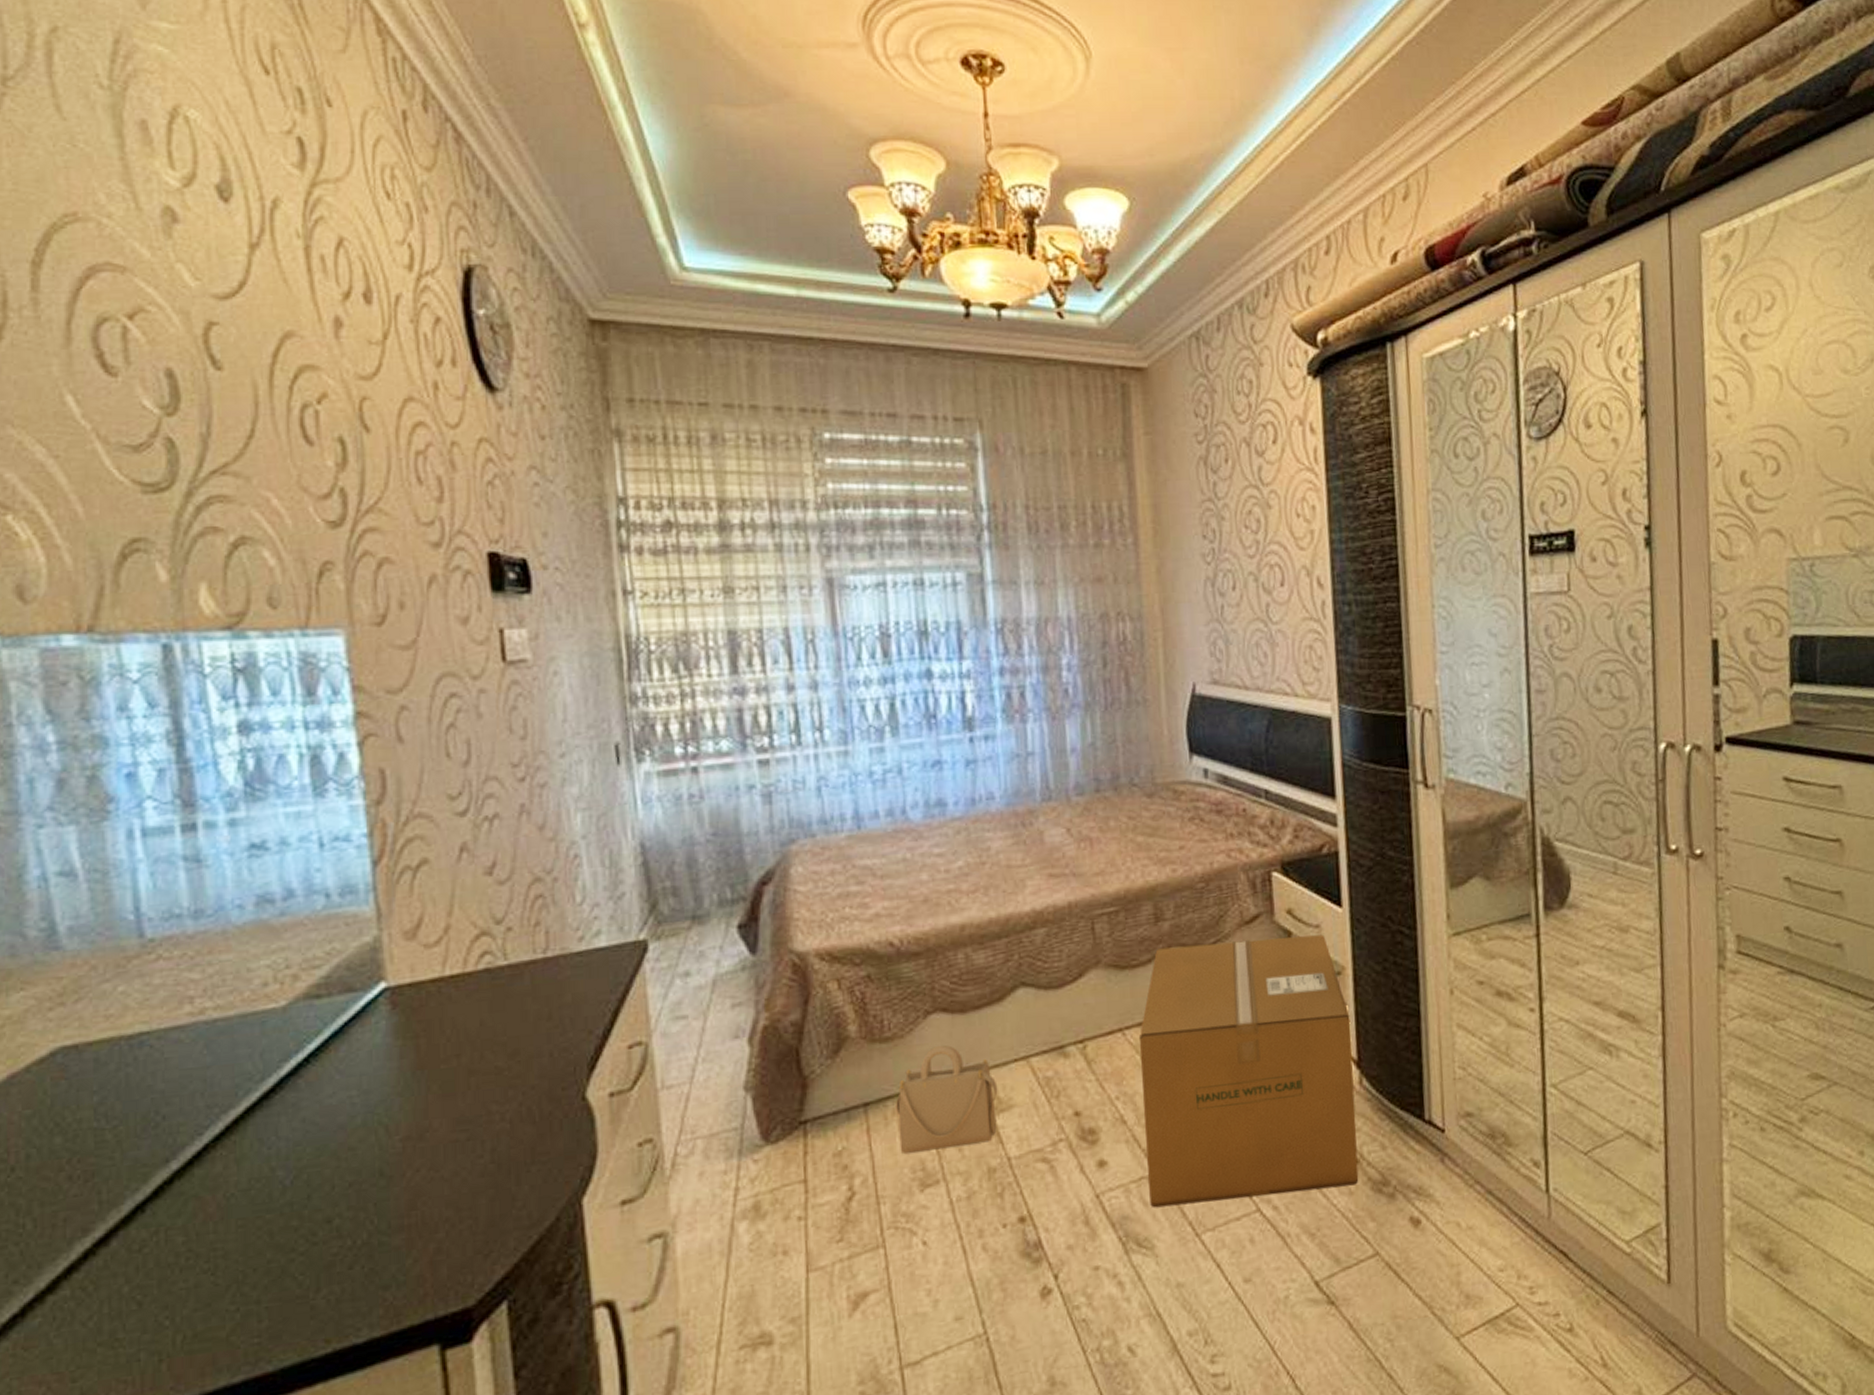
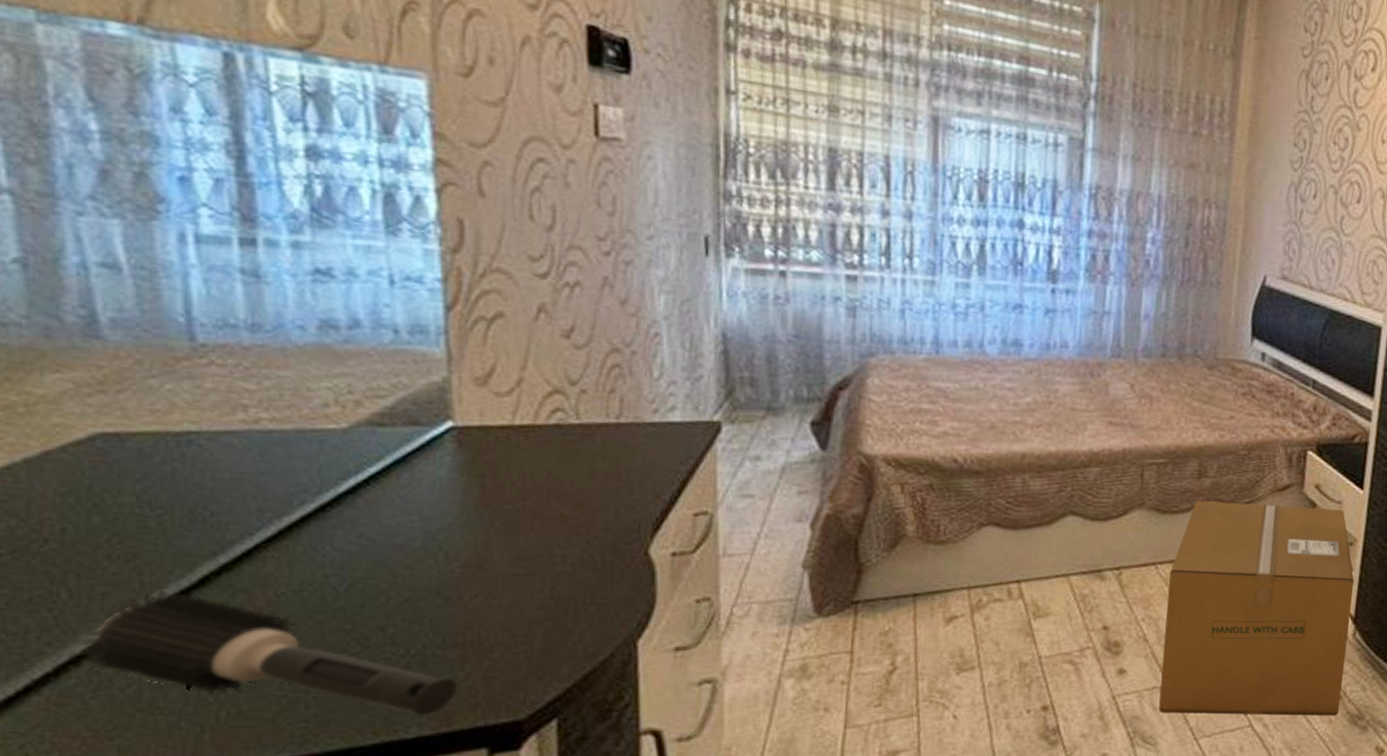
hairbrush: none [40,1207,406,1317] -> present [75,591,458,716]
handbag: present [896,1045,998,1154] -> none [942,554,1038,642]

